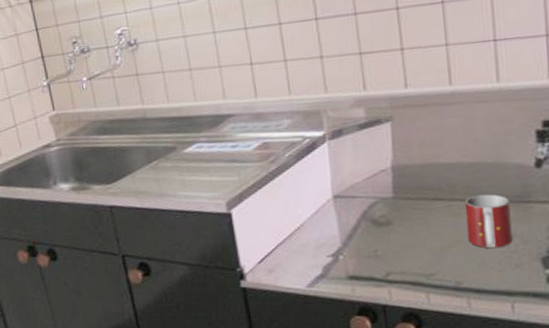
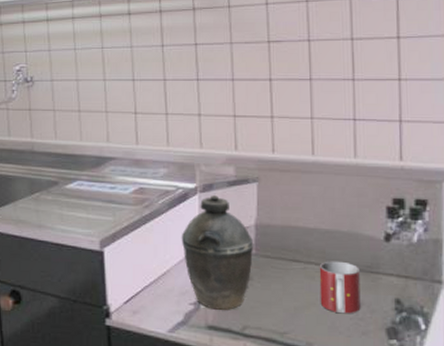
kettle: none [312,140,392,259] -> present [181,194,254,310]

